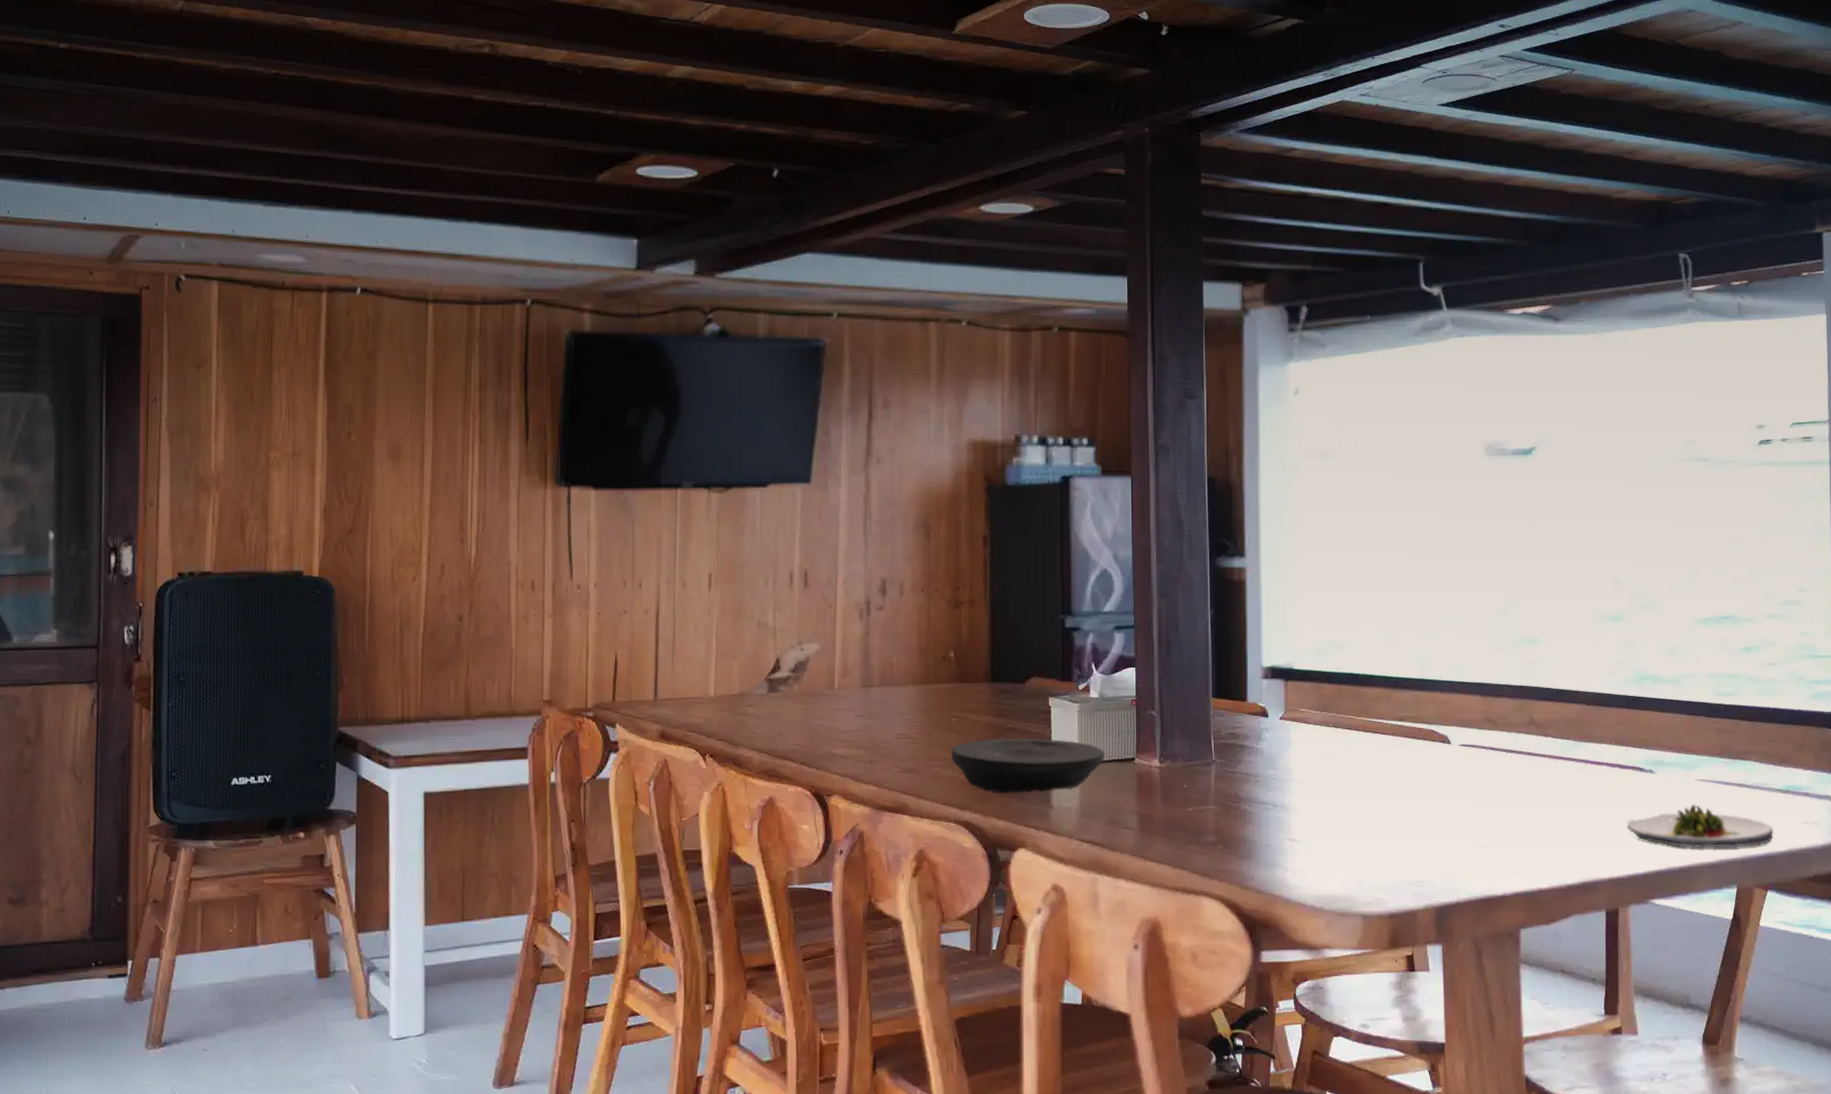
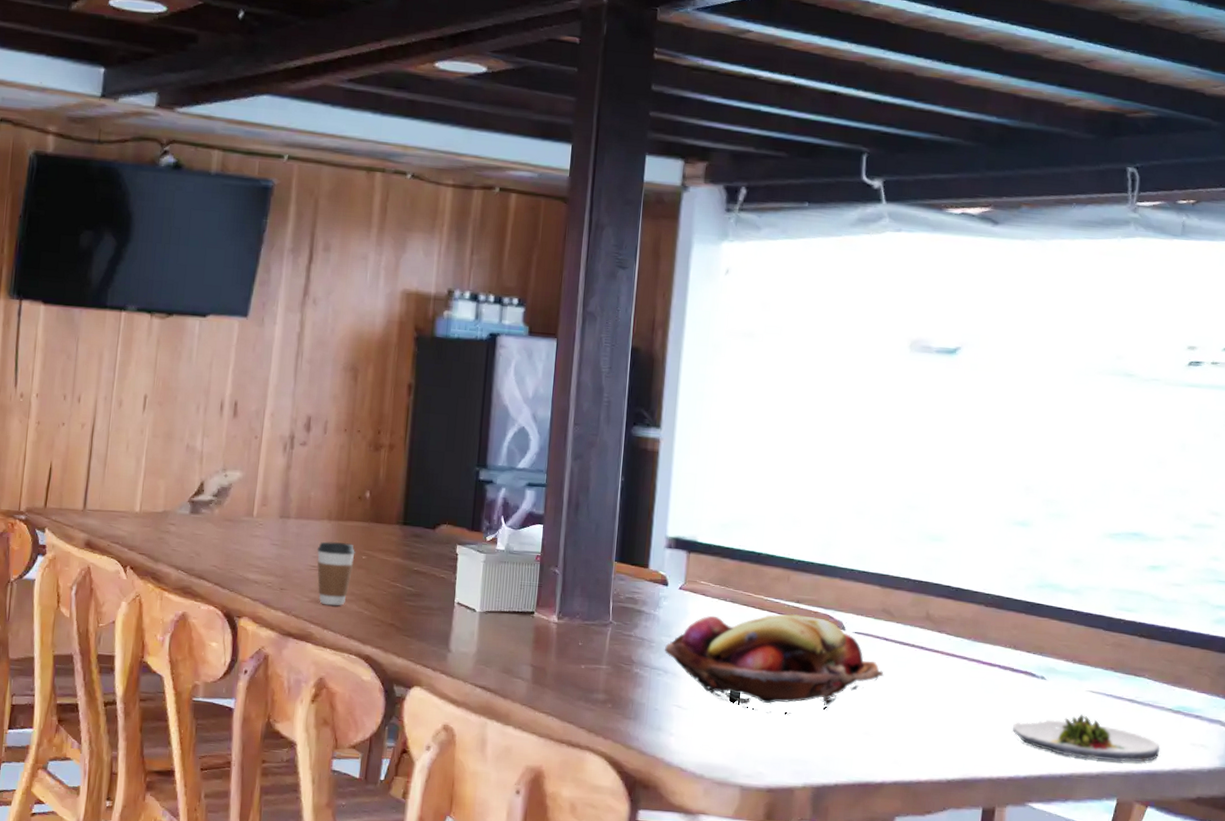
coffee cup: none [904,706,944,774] -> present [317,541,355,606]
plate: present [952,737,1105,793] -> none [358,579,506,636]
fruit basket: none [1272,732,1494,836] -> present [665,613,884,714]

